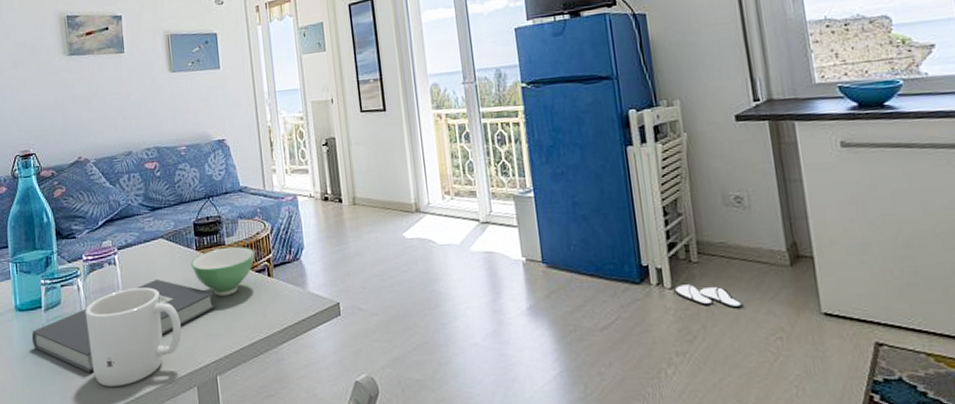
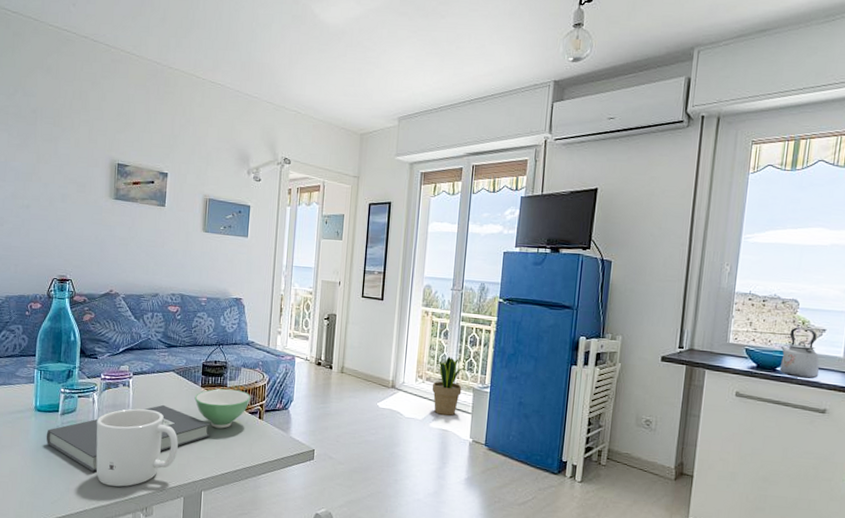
potted plant: none [463,162,501,234] -> present [431,357,467,416]
slippers: present [674,284,744,308] -> none [582,480,632,505]
kettle: none [882,46,942,112] -> present [780,327,820,380]

